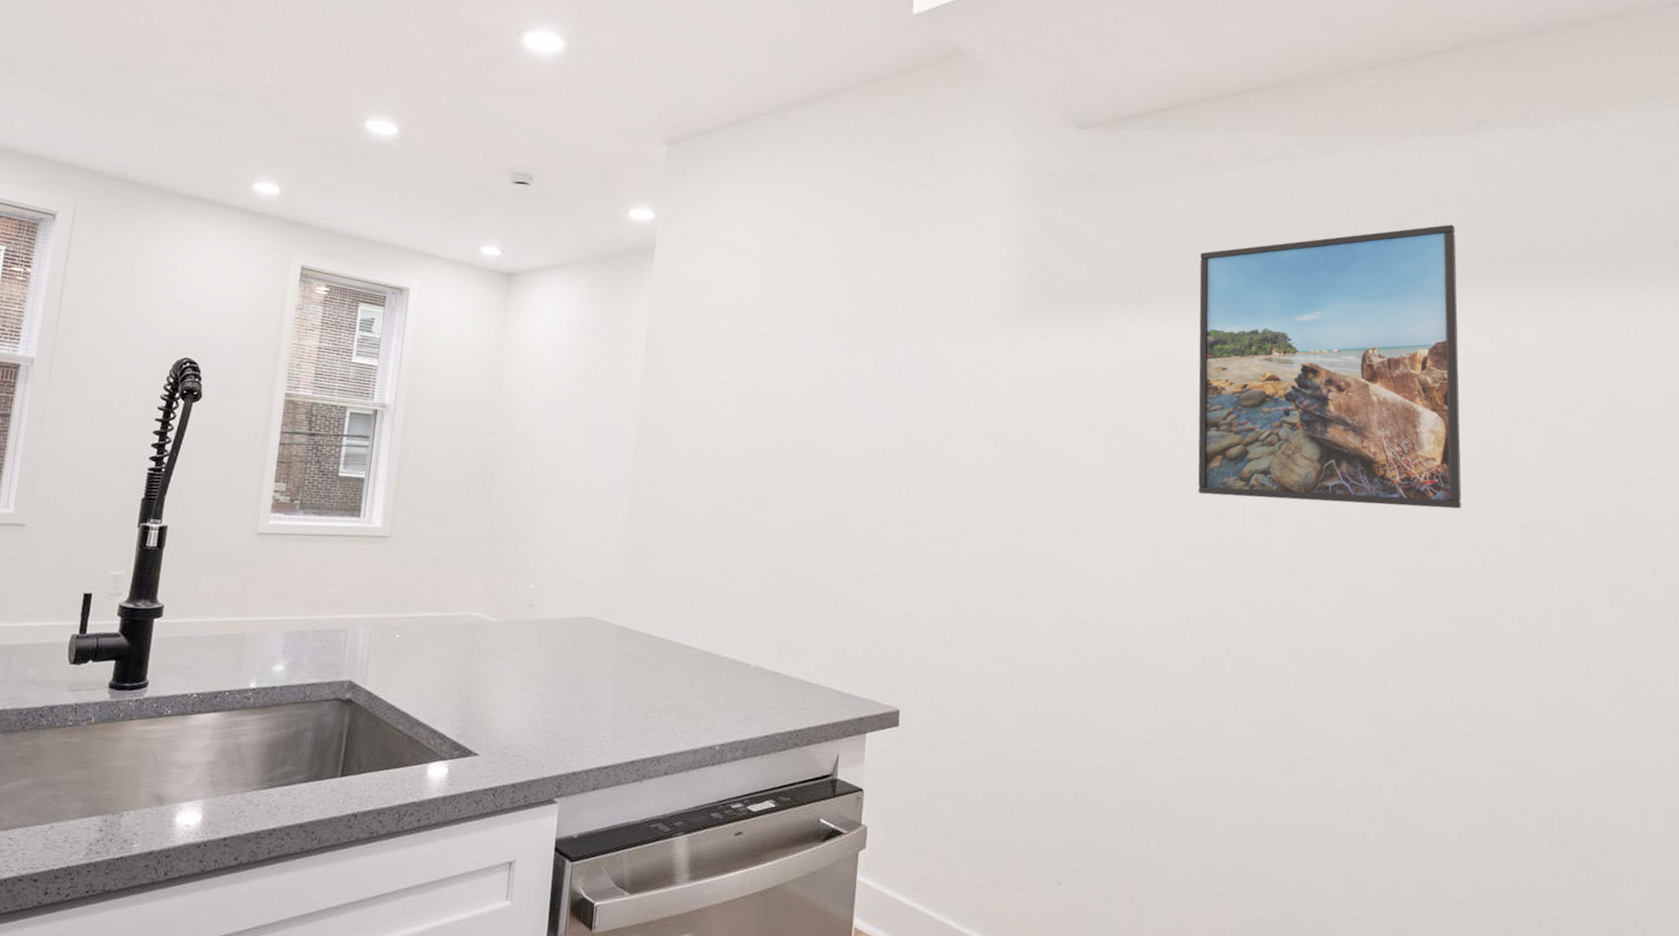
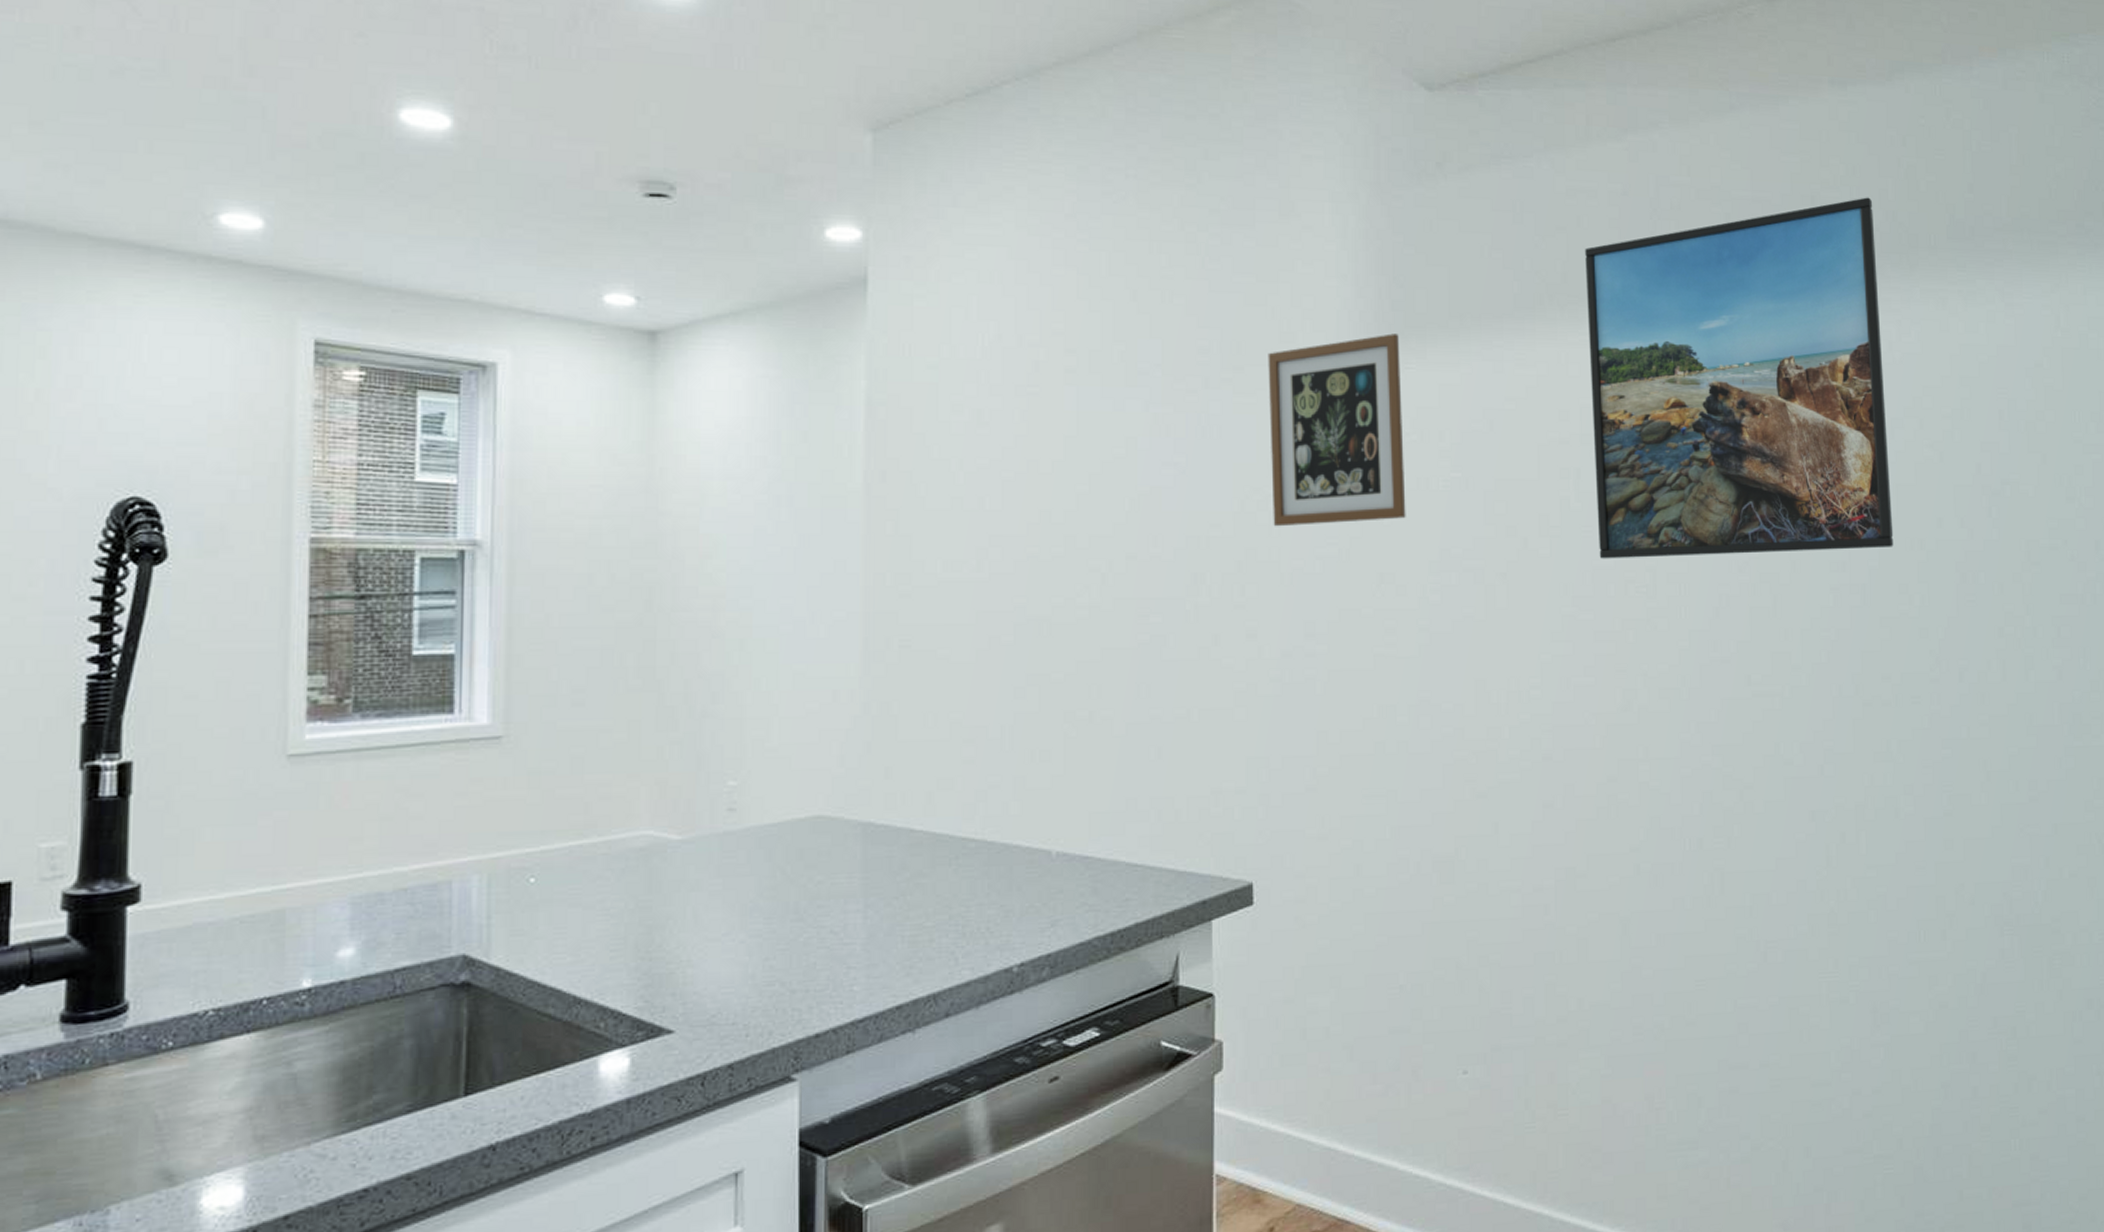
picture frame: none [935,308,1044,448] -> present [1268,333,1406,527]

